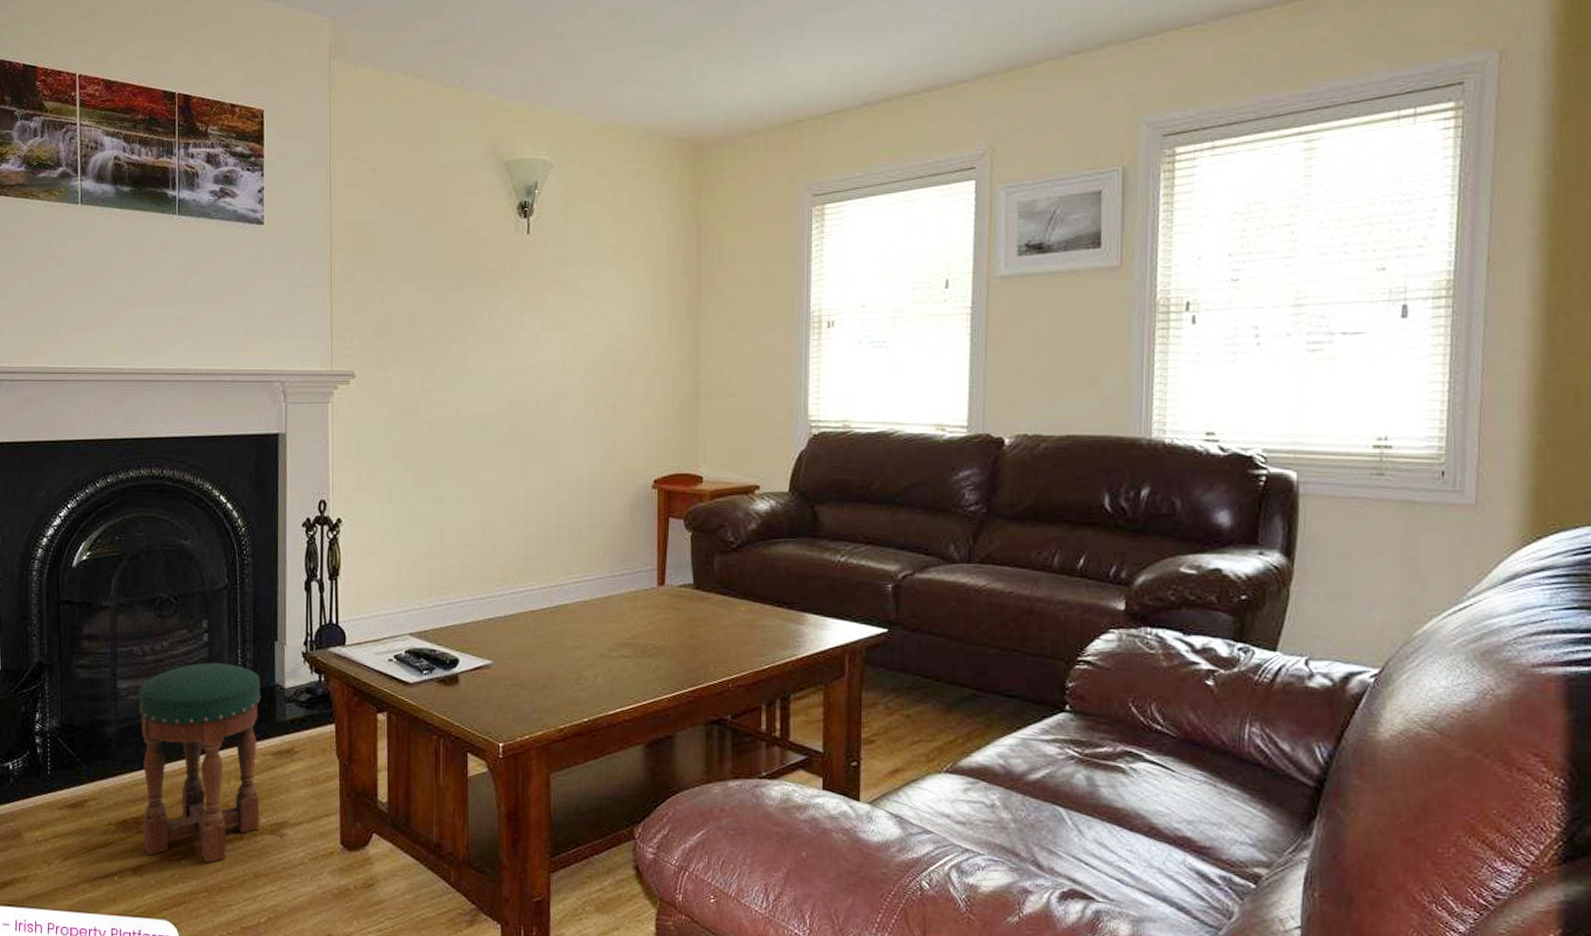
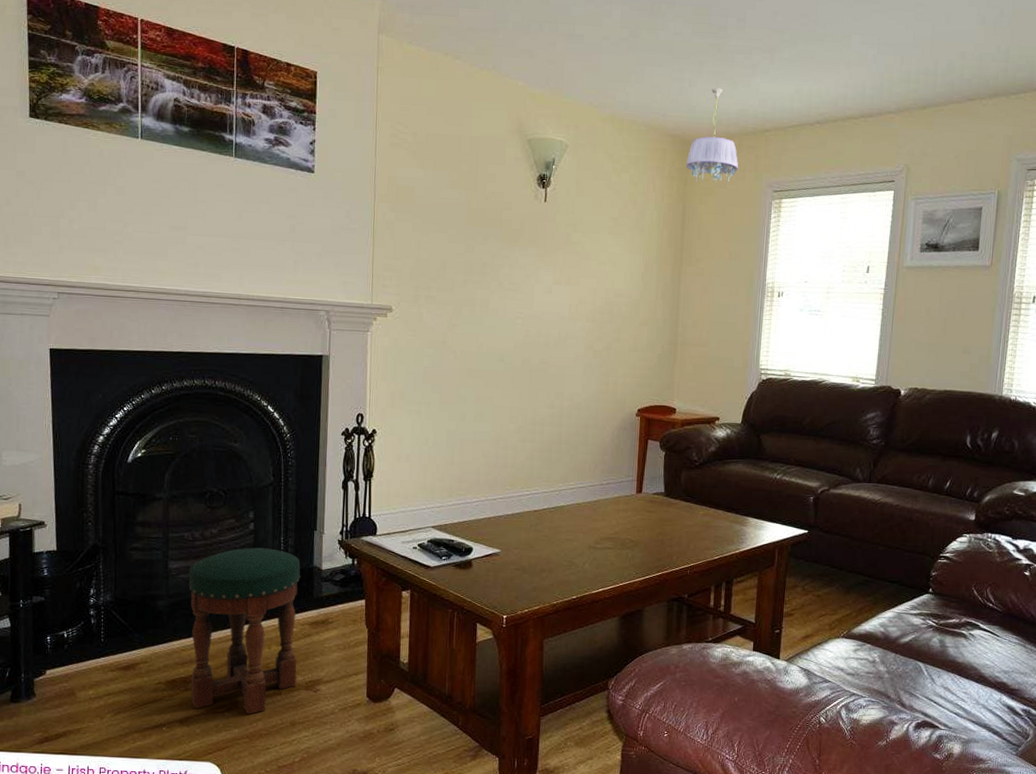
ceiling light fixture: none [698,76,766,193] -> present [686,88,739,182]

